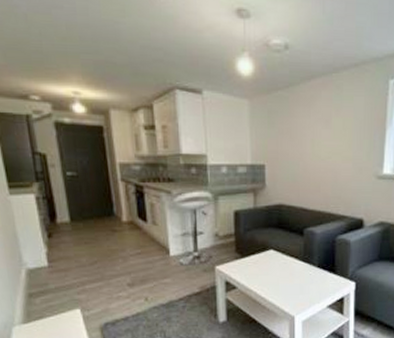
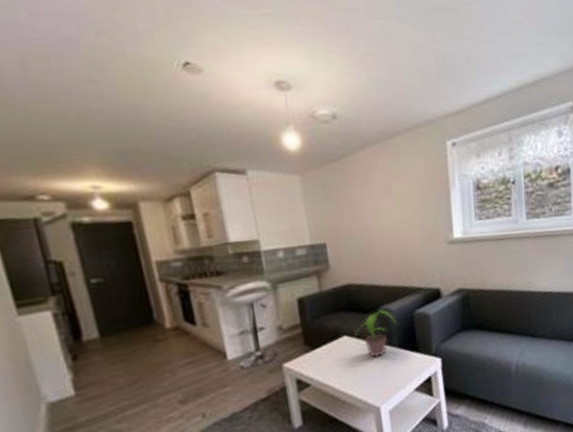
potted plant: none [279,231,319,273] -> present [353,309,396,358]

